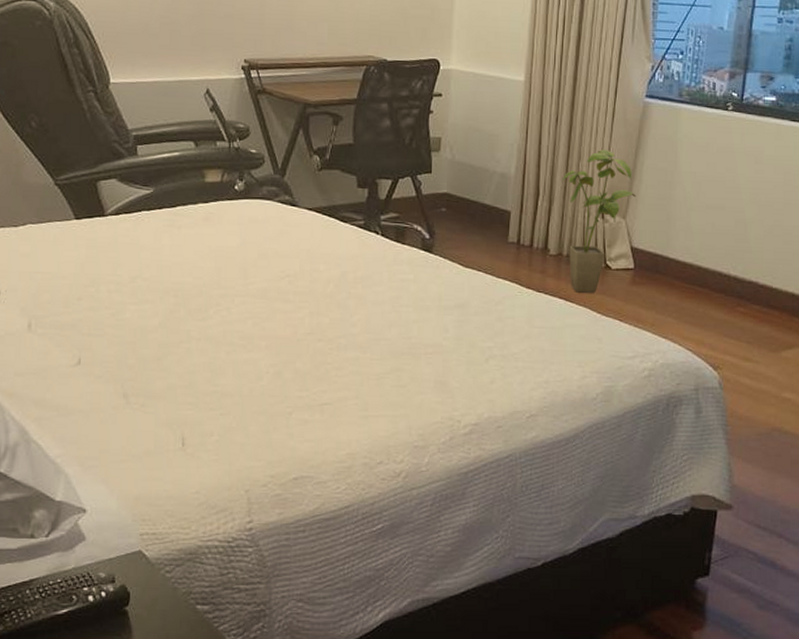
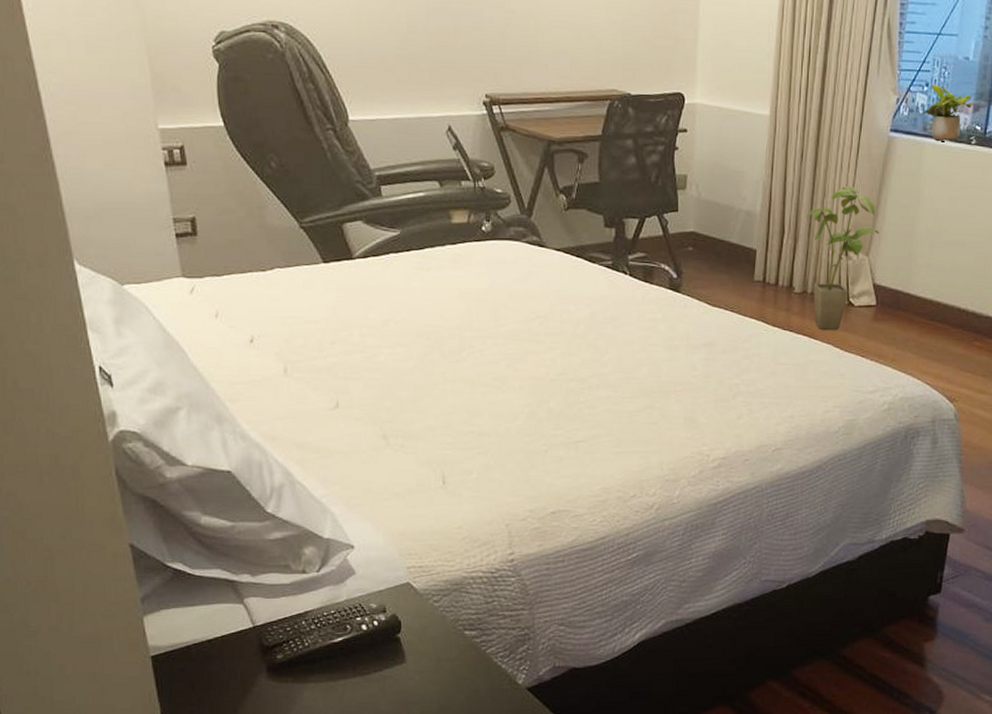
potted plant: none [677,53,728,108] -> present [922,85,972,142]

